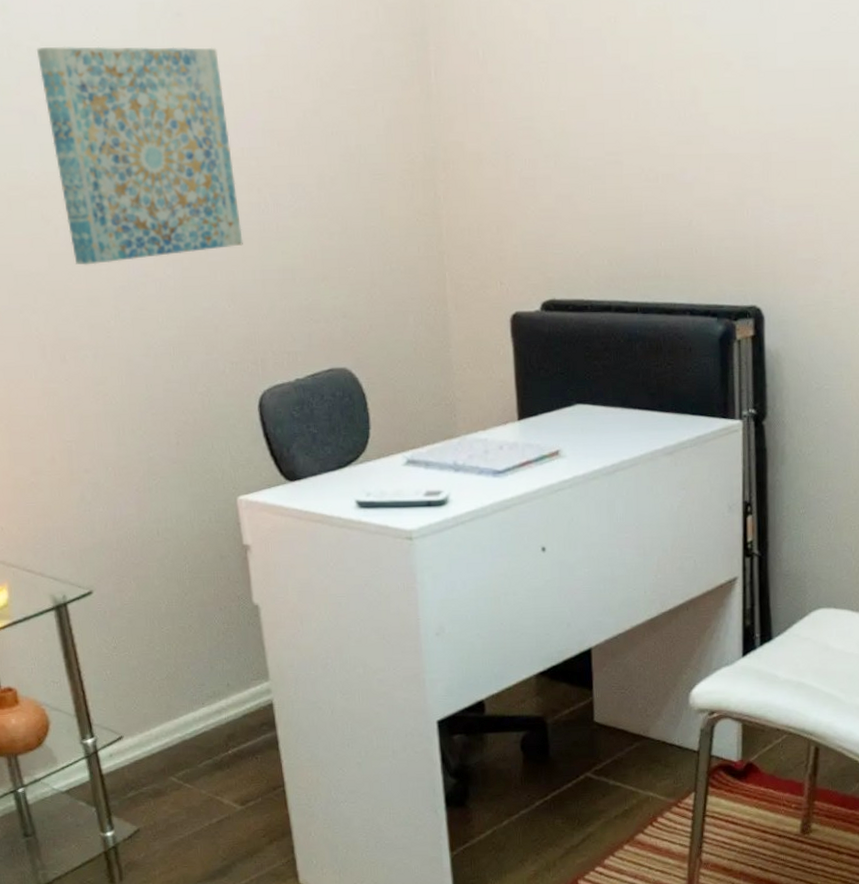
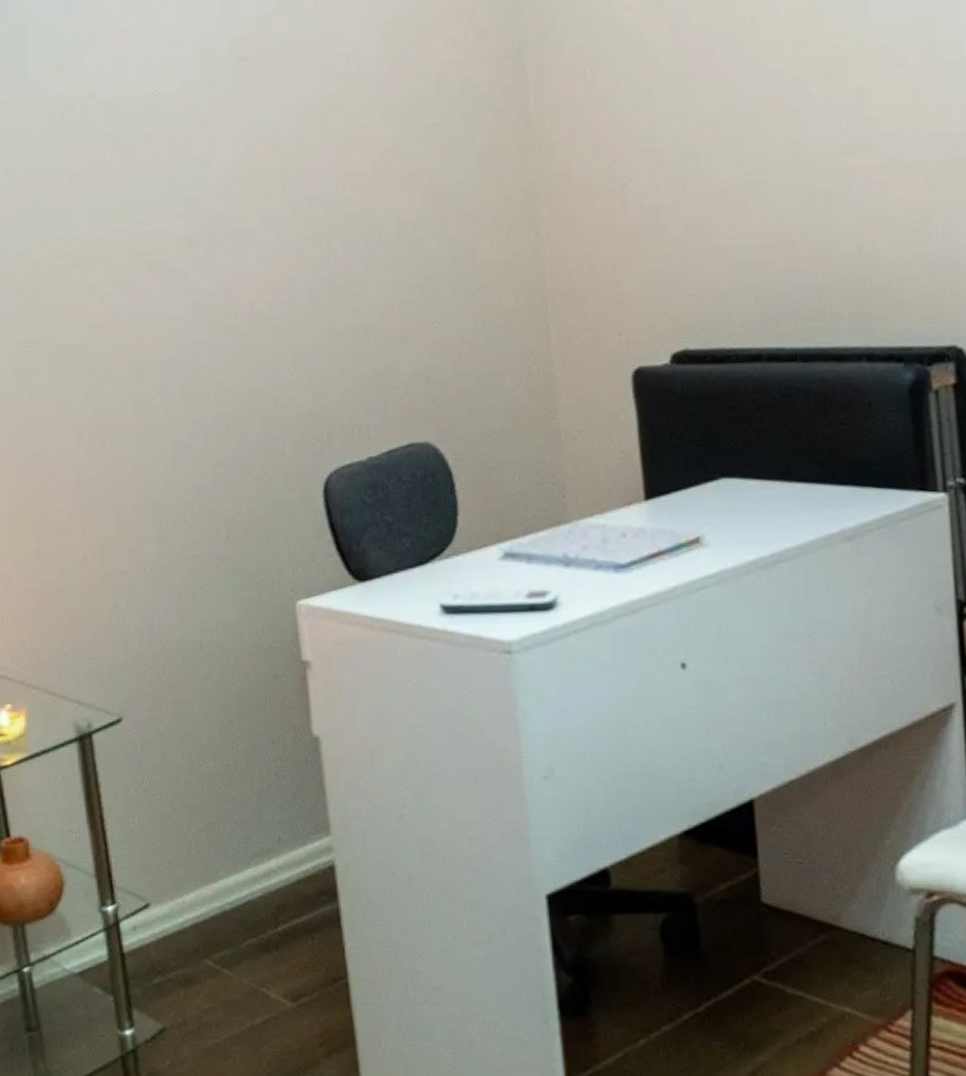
wall art: present [36,46,243,265] -> none [90,90,309,336]

